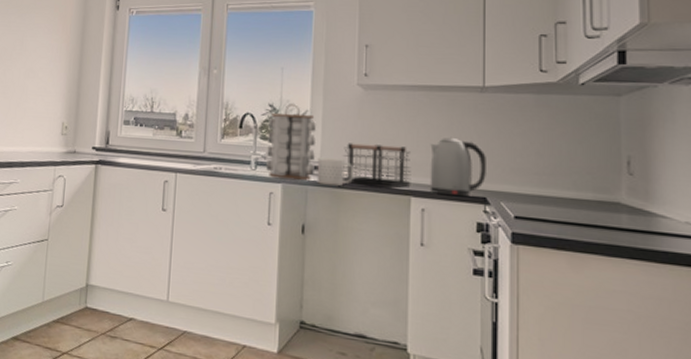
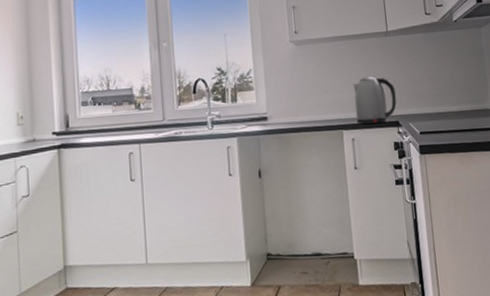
spice rack: present [266,103,316,181] -> none [218,64,263,134]
mug: present [317,157,353,186] -> none [264,107,296,132]
dish rack: present [343,143,412,189] -> none [285,89,342,128]

